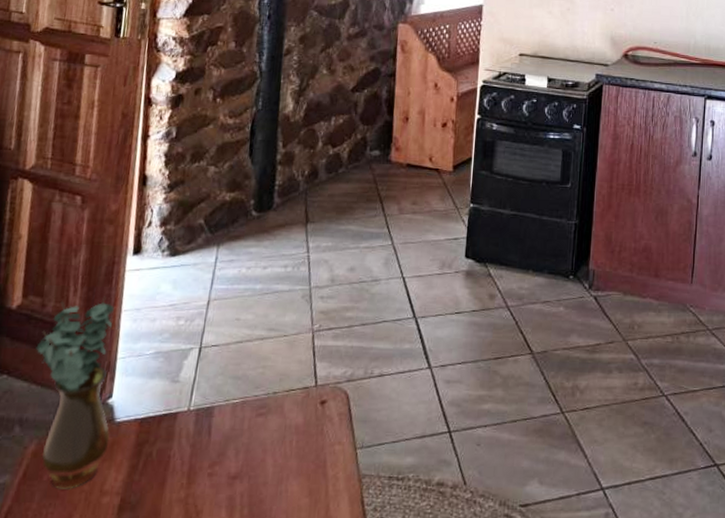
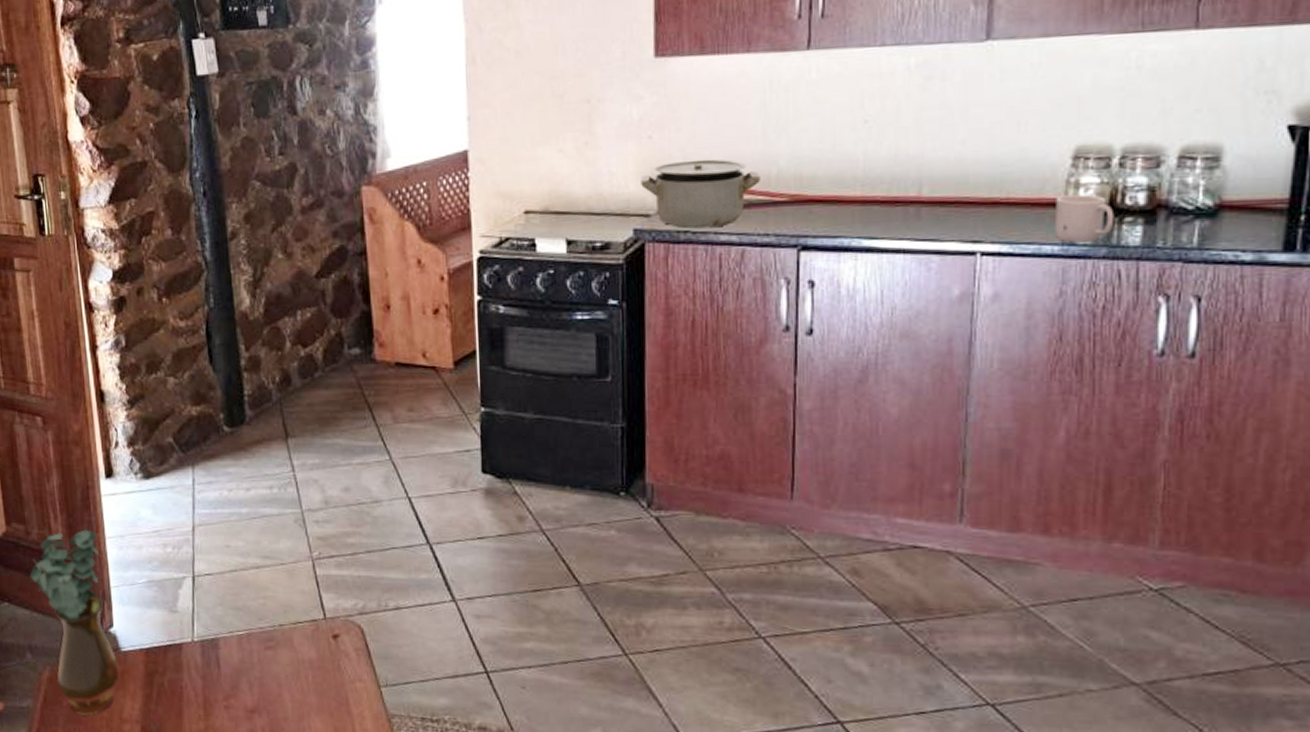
saucepan: none [604,29,683,78] -> present [641,159,760,229]

